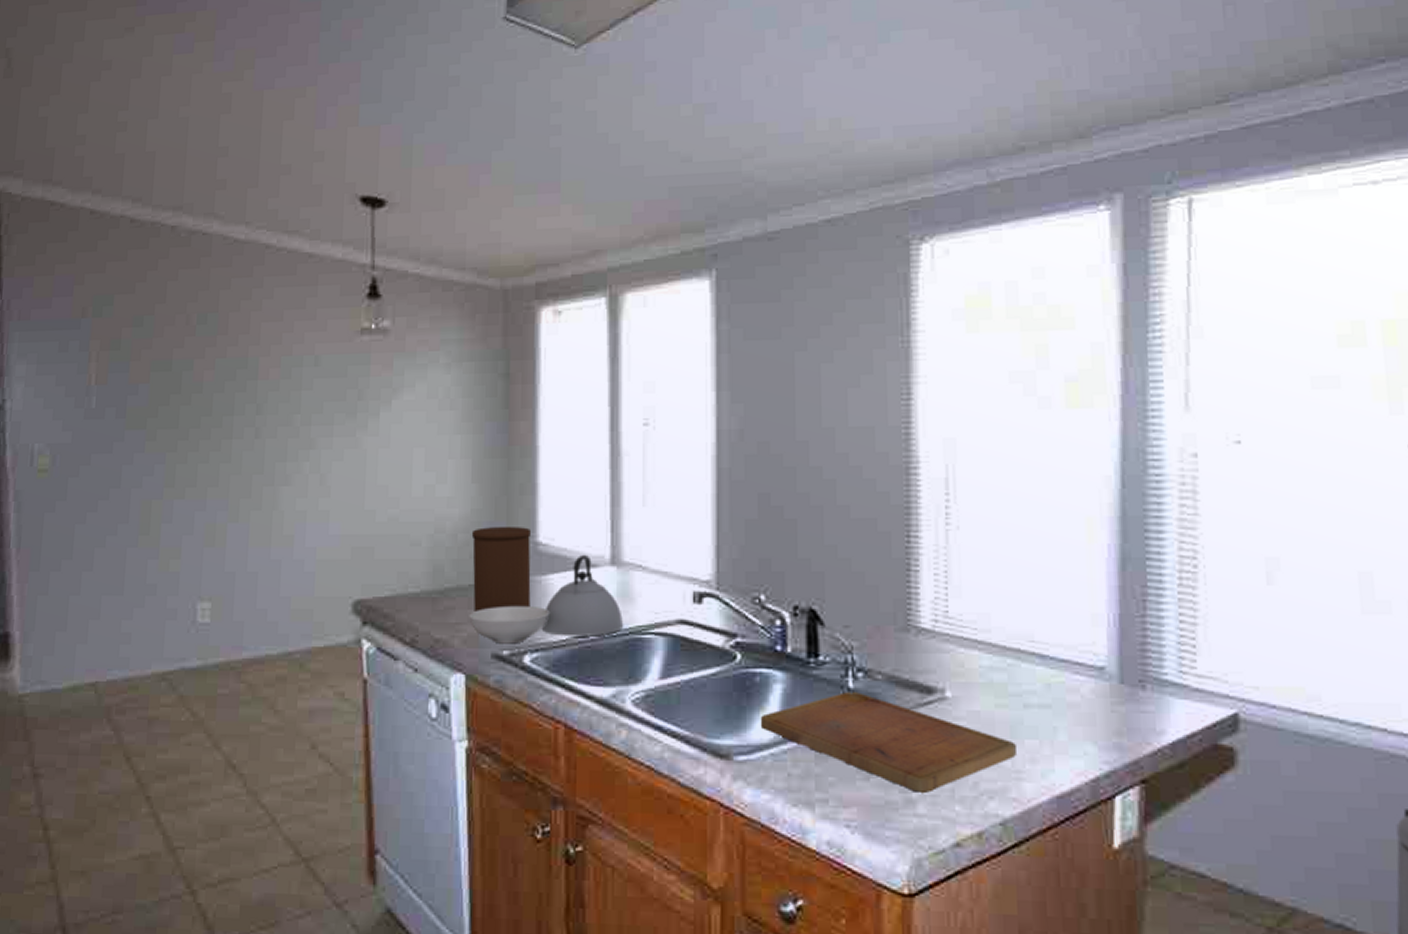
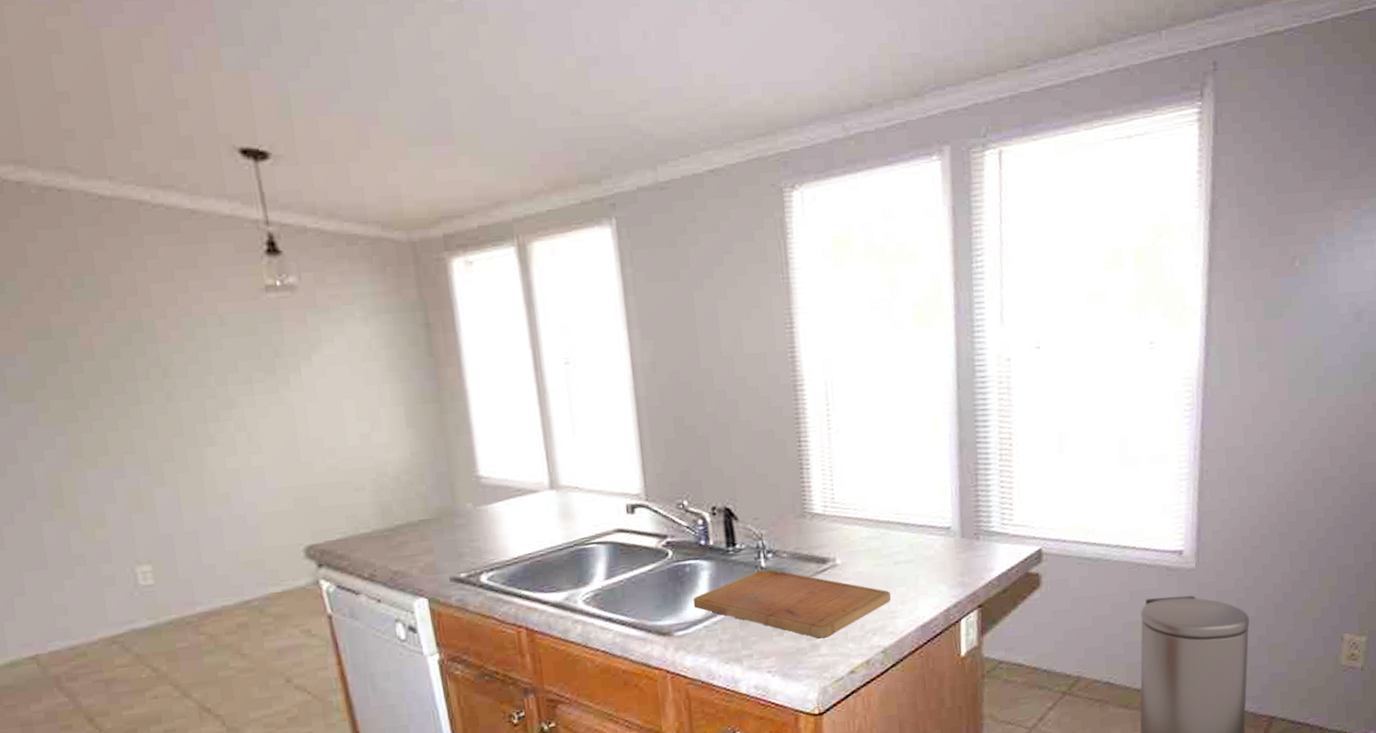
bowl: present [469,605,549,644] -> none [423,532,499,569]
canister: present [471,527,531,611] -> none [414,463,481,543]
kettle: present [541,554,624,637] -> none [493,482,569,556]

